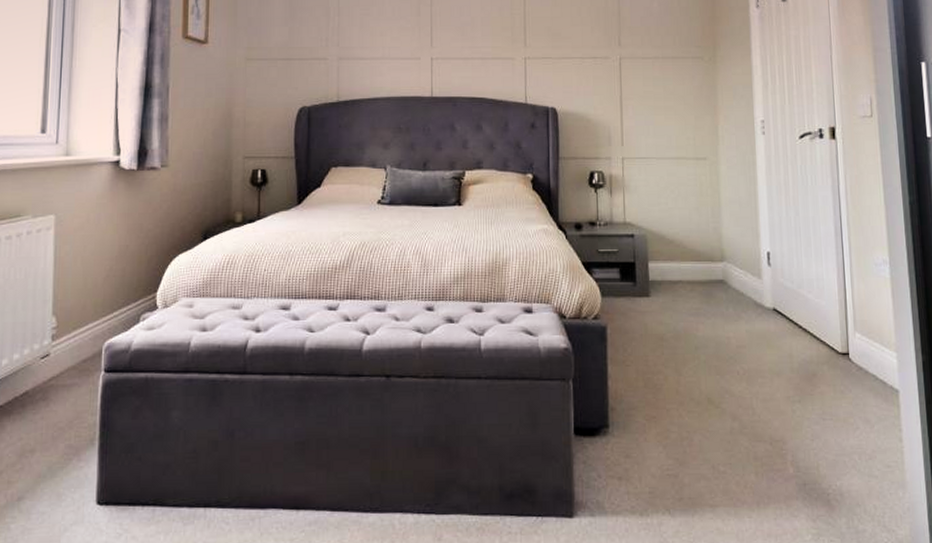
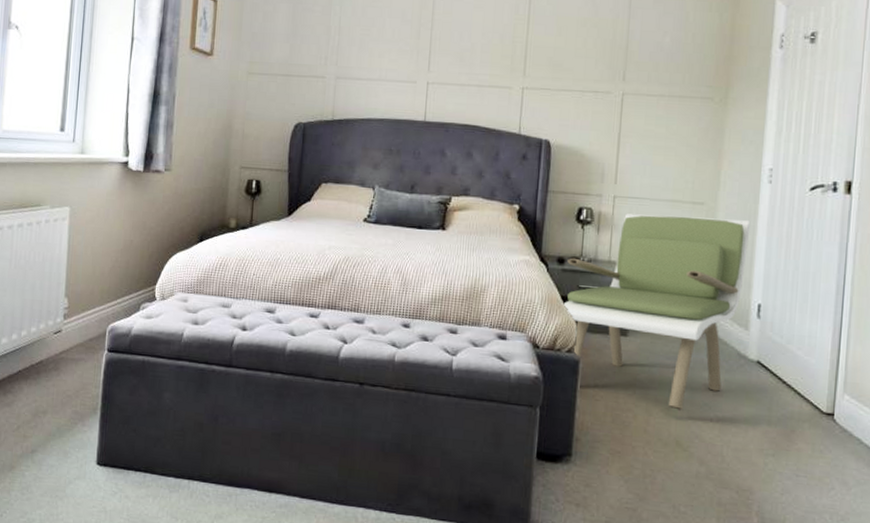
armchair: none [583,172,751,367] -> present [562,213,750,410]

